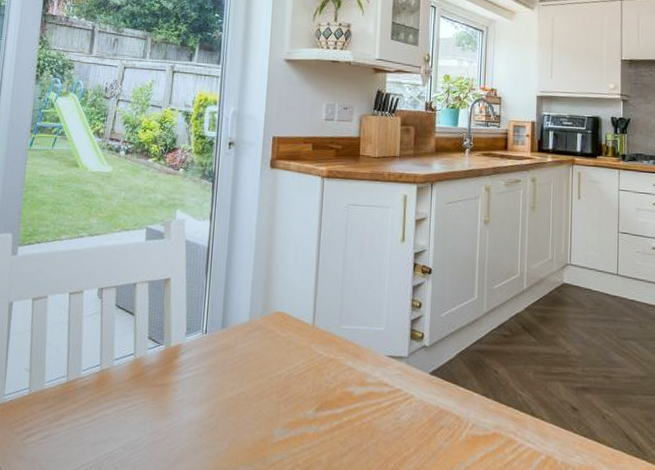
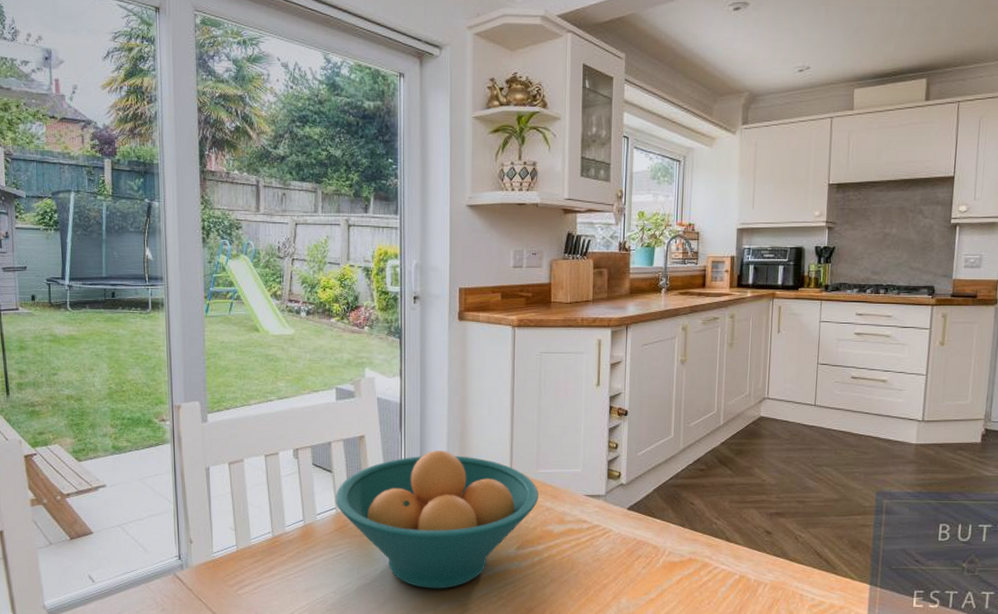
fruit bowl: none [135,298,341,451] -> present [335,451,539,589]

